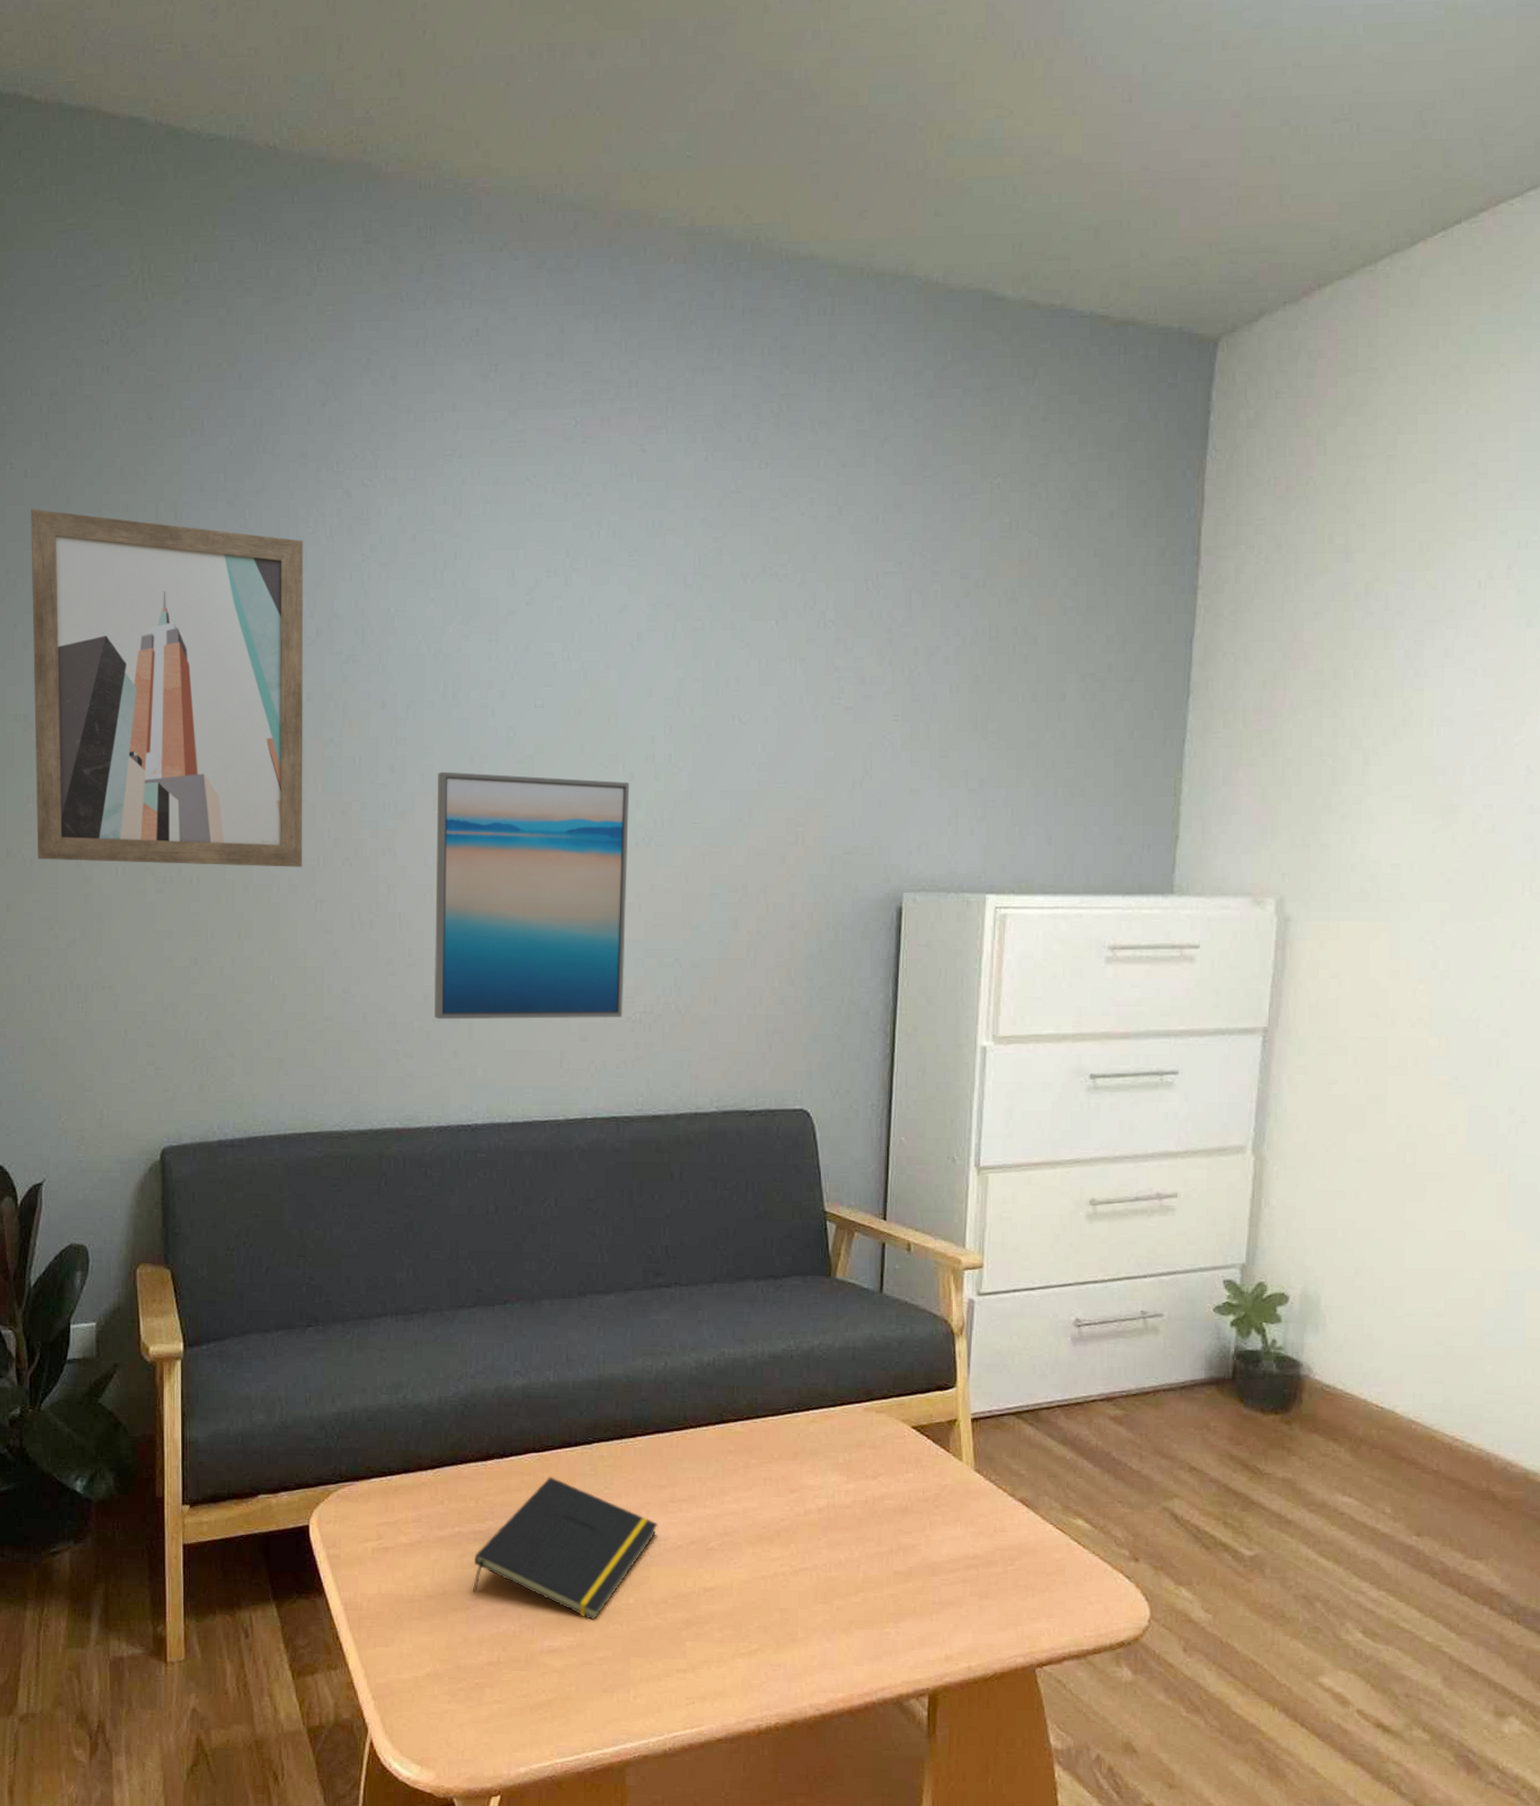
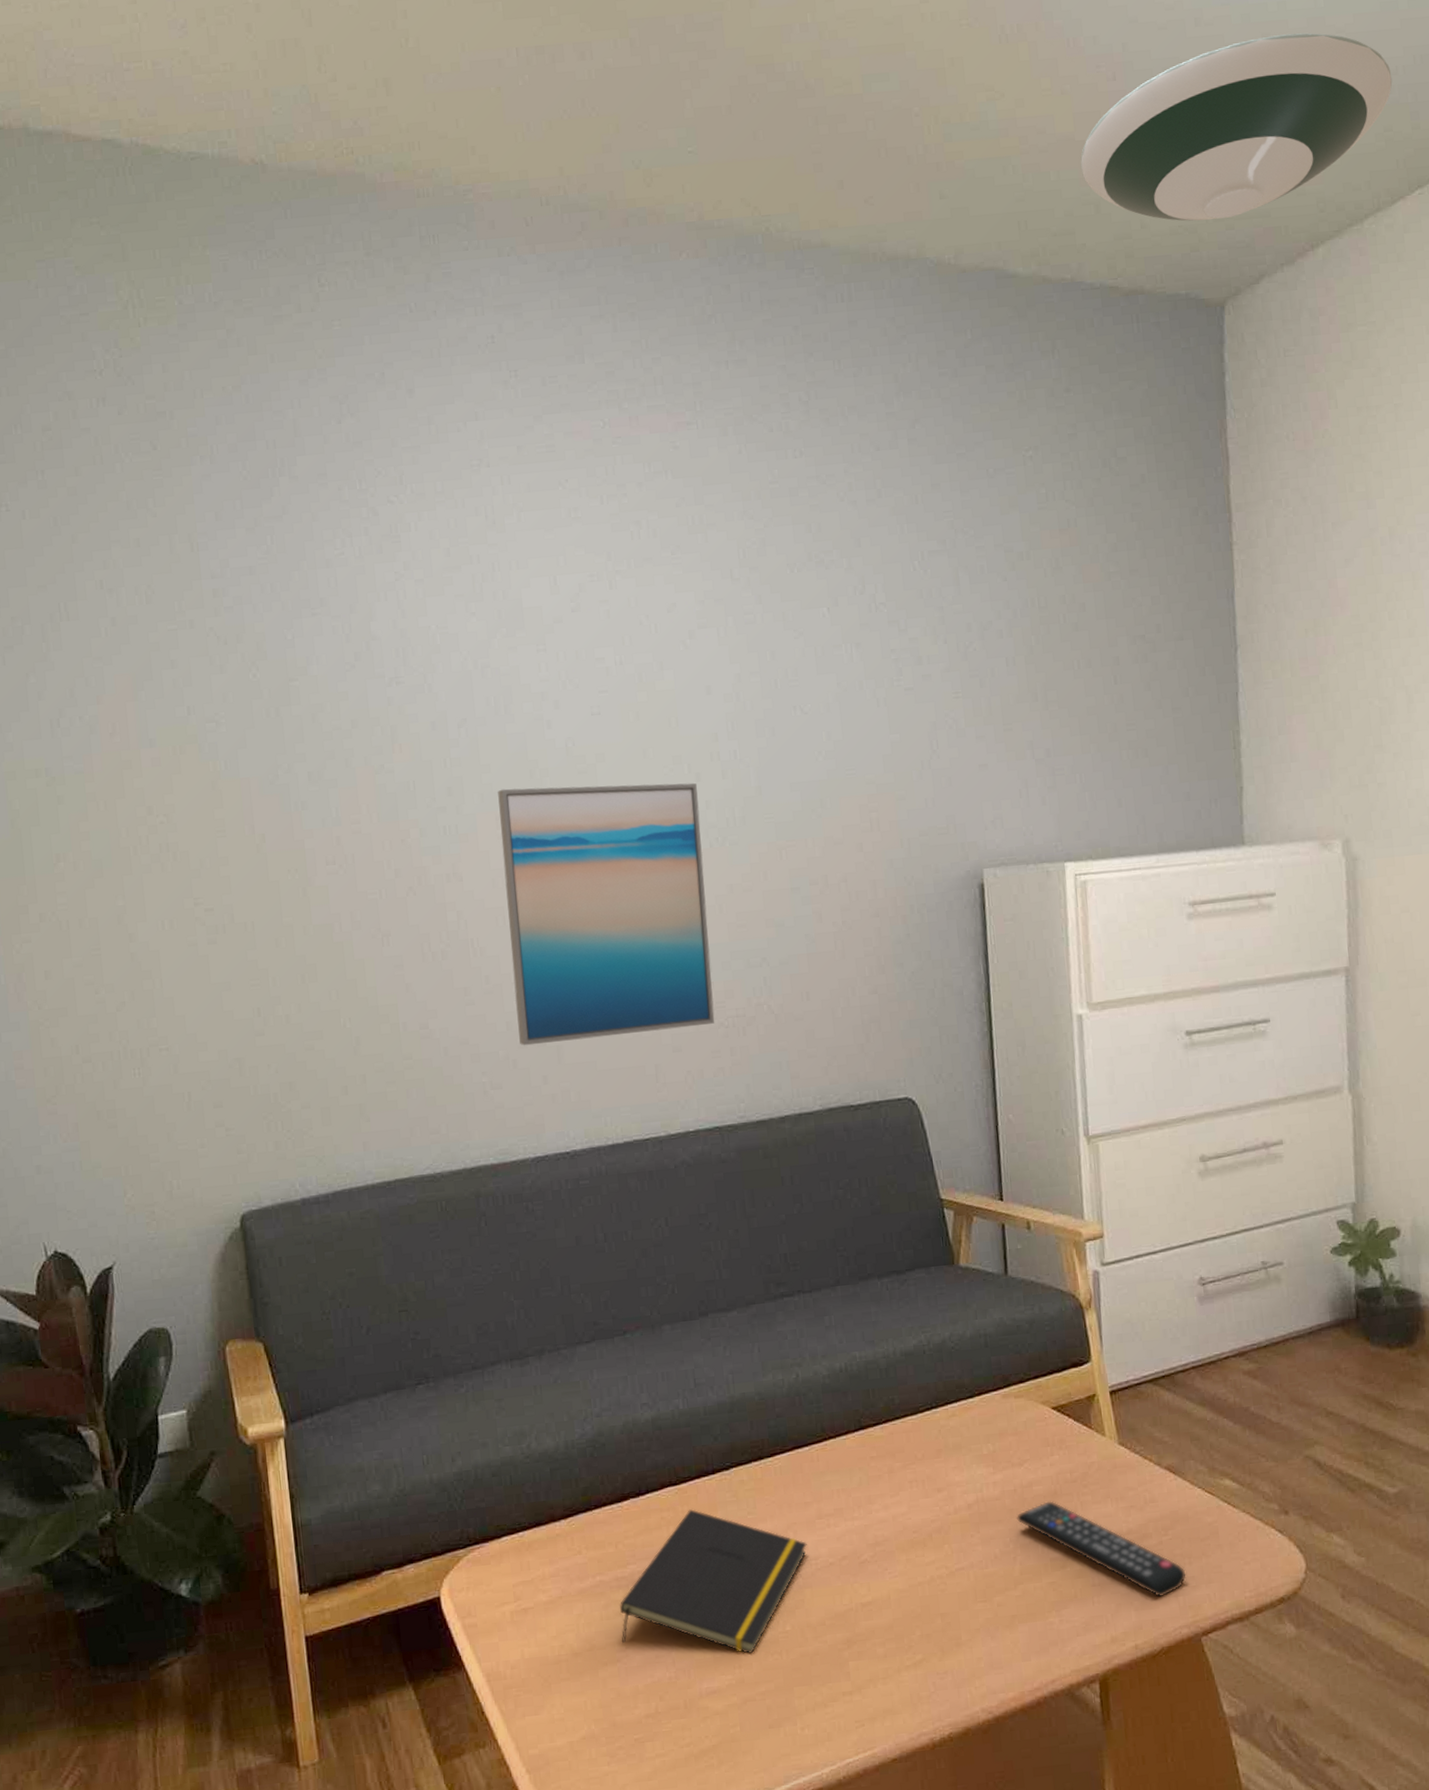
wall art: present [31,509,304,867] -> none [33,551,365,921]
remote control: none [864,1516,1028,1624] -> present [1016,1501,1187,1598]
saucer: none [1084,61,1428,253] -> present [1080,33,1393,221]

